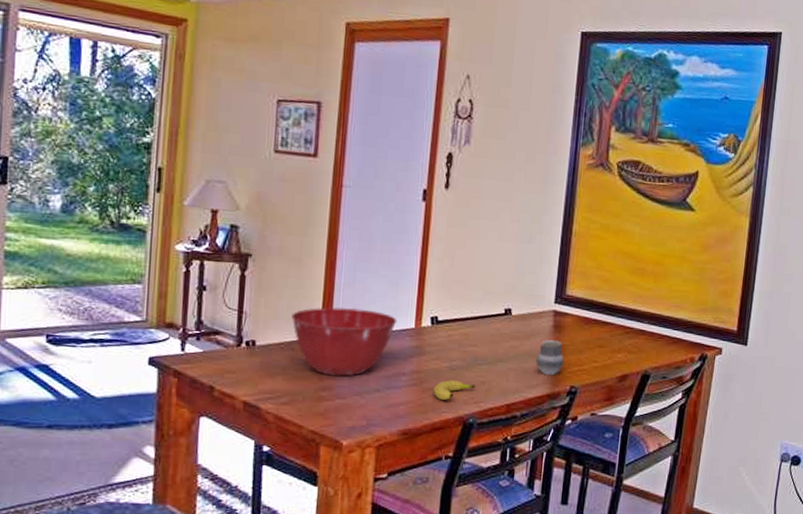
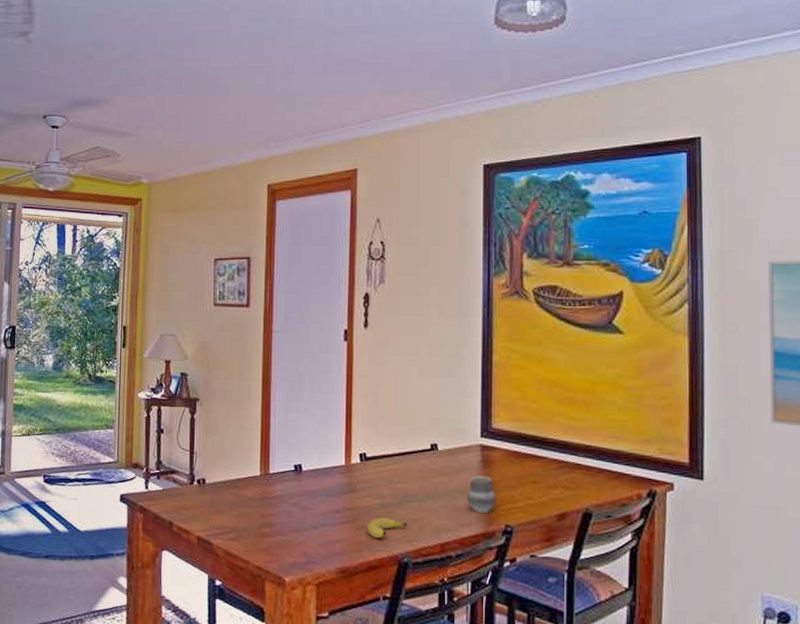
mixing bowl: present [291,307,397,377] -> none [235,445,328,513]

